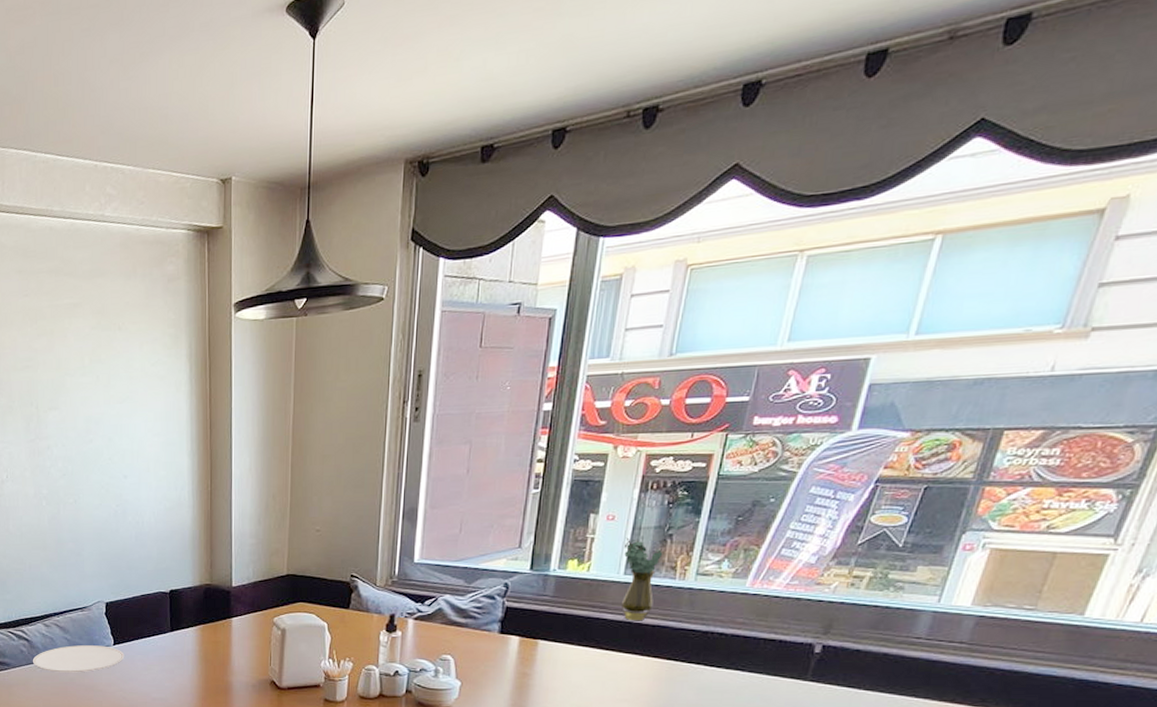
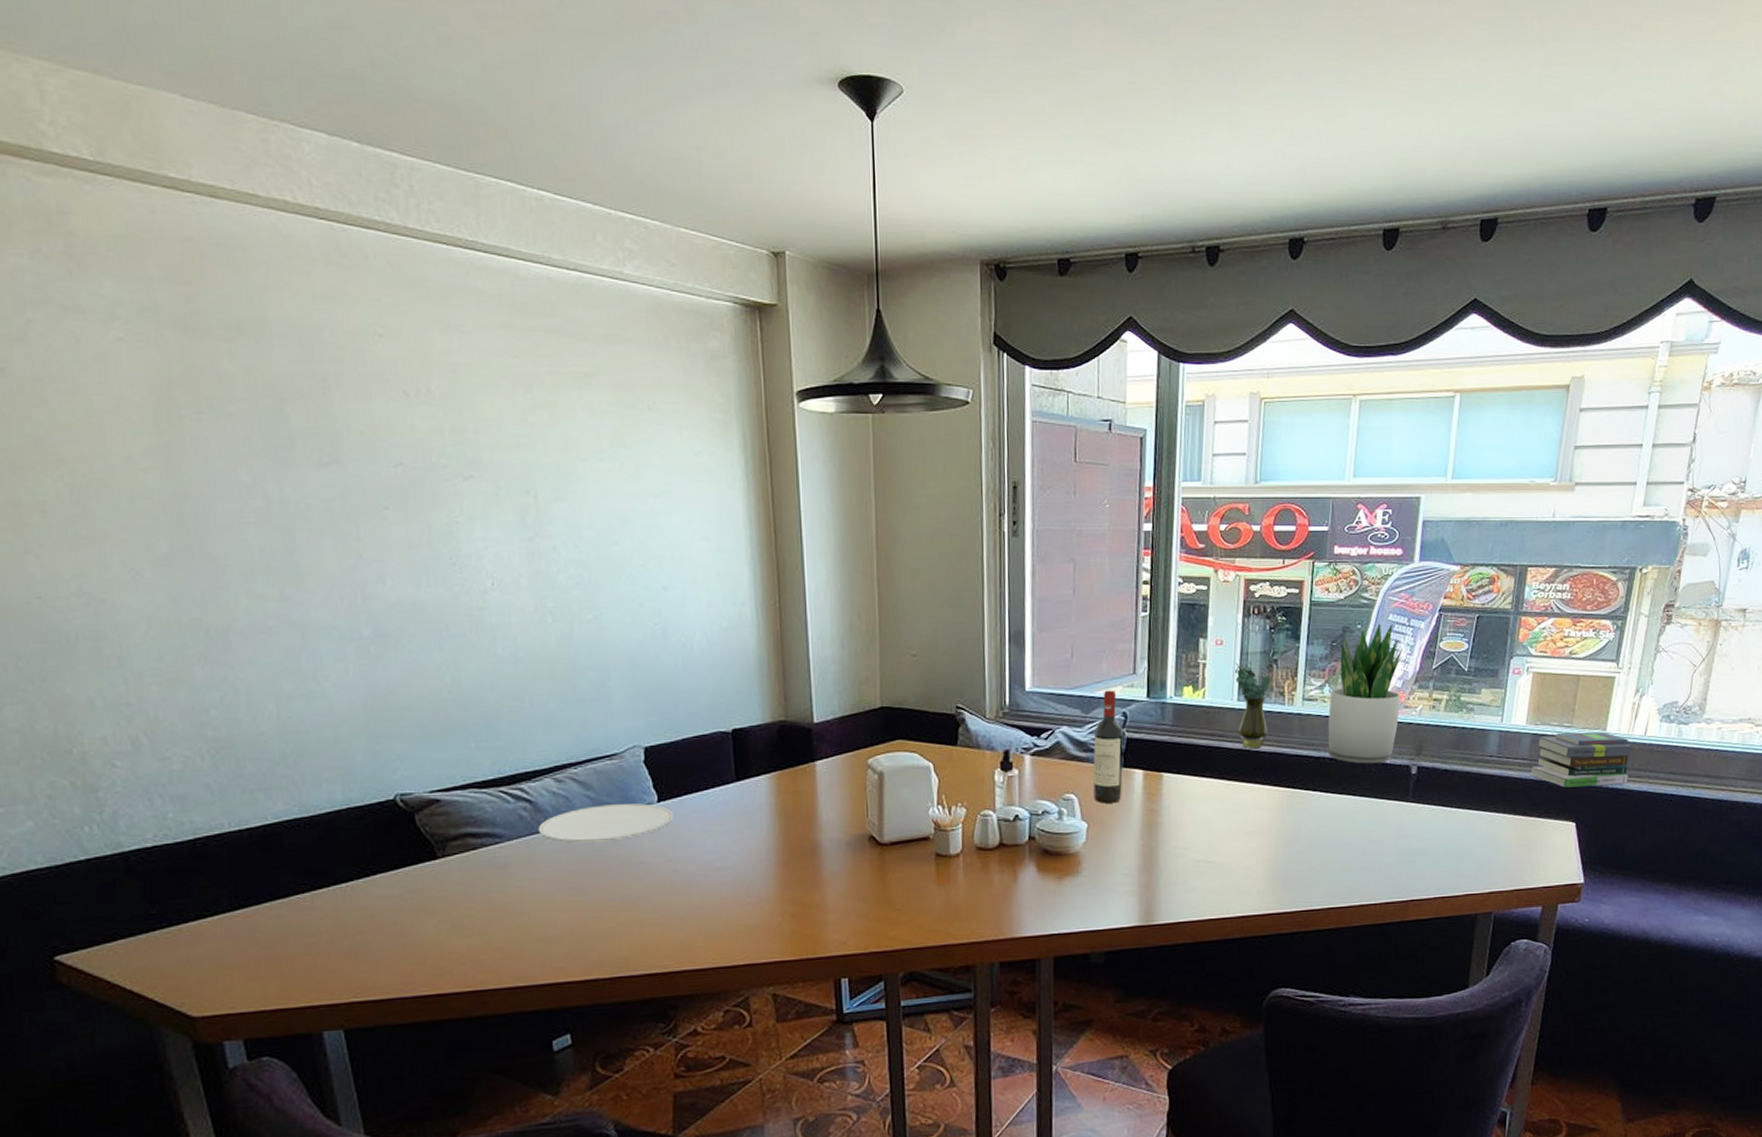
wine bottle: none [469,562,504,665] -> present [1093,690,1124,803]
planter: none [719,496,823,641] -> present [1328,623,1403,765]
books: none [967,616,1119,676] -> present [1530,731,1632,788]

